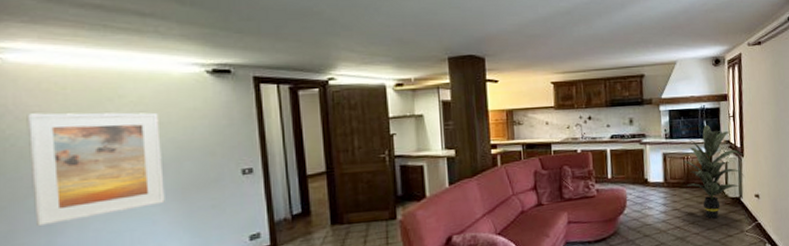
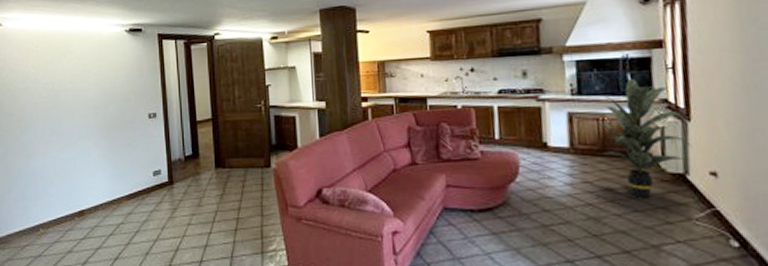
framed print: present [26,112,165,225] -> none [16,65,96,151]

